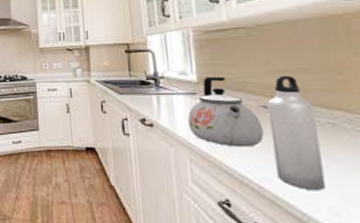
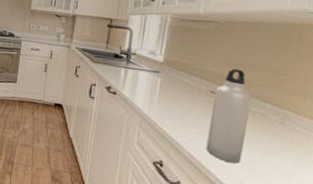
kettle: present [187,76,264,148] -> none [146,59,206,123]

